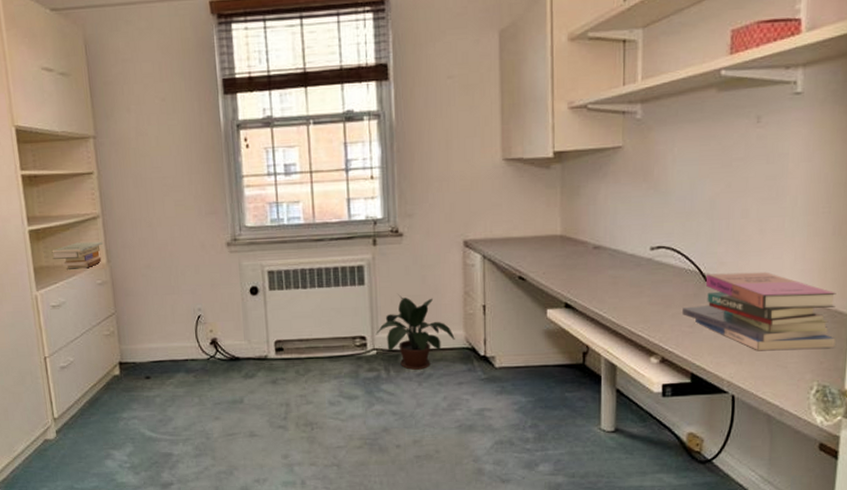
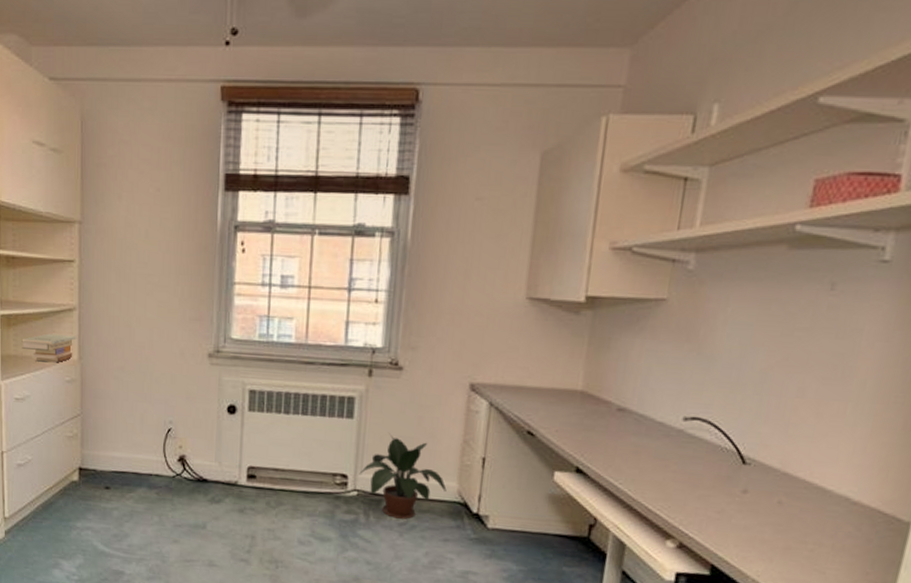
books: present [682,271,836,350] -> none [710,456,897,559]

